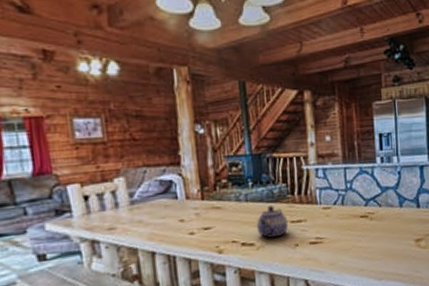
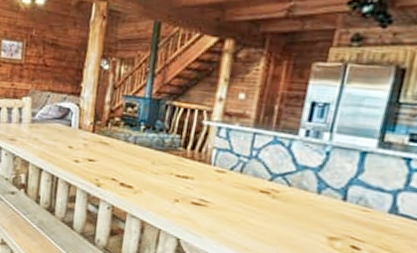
teapot: present [256,205,289,238] -> none [138,153,173,187]

